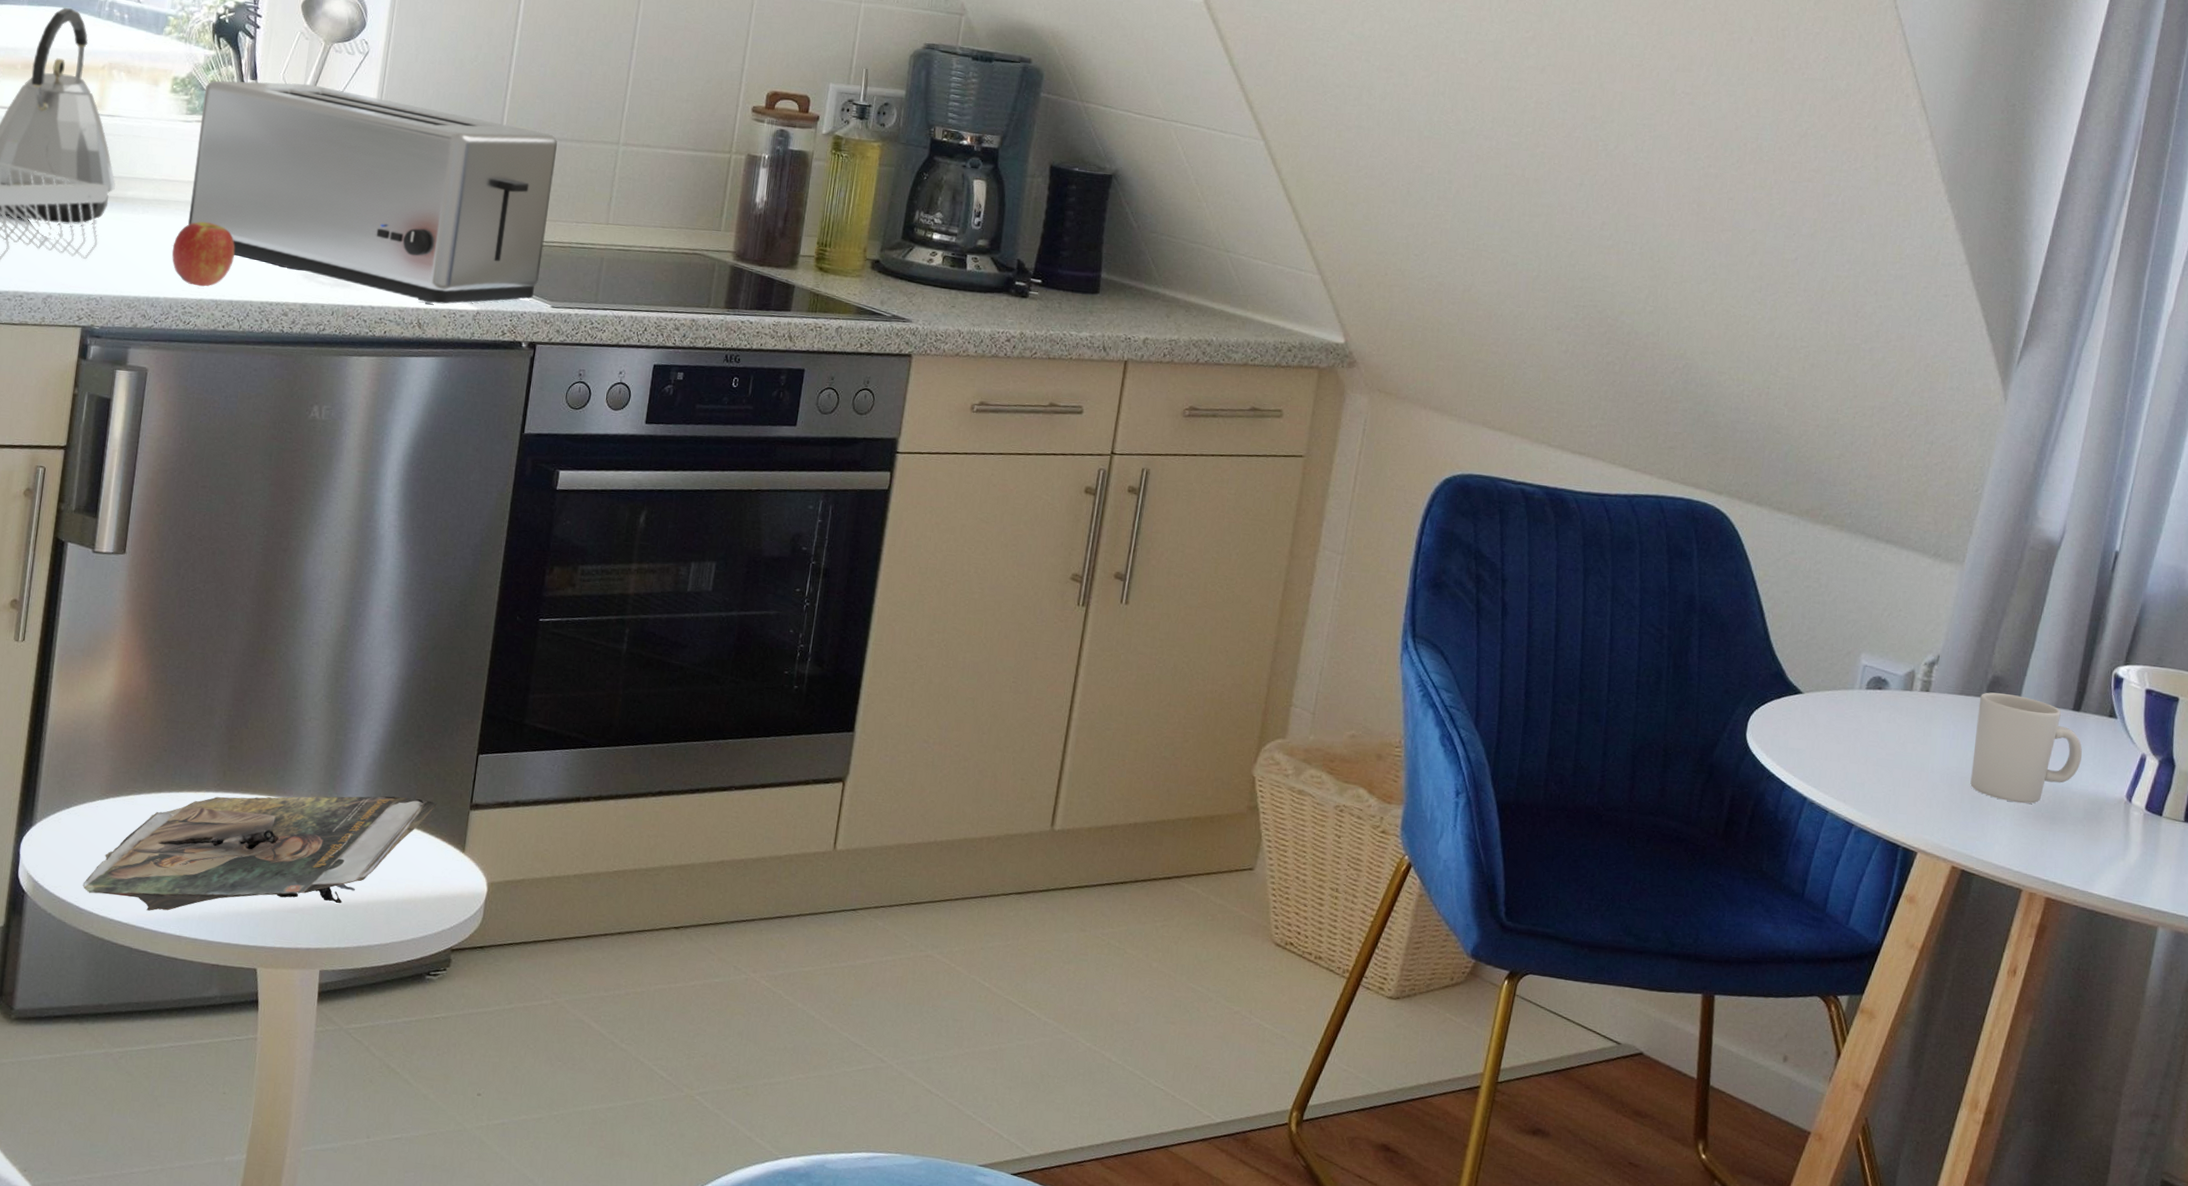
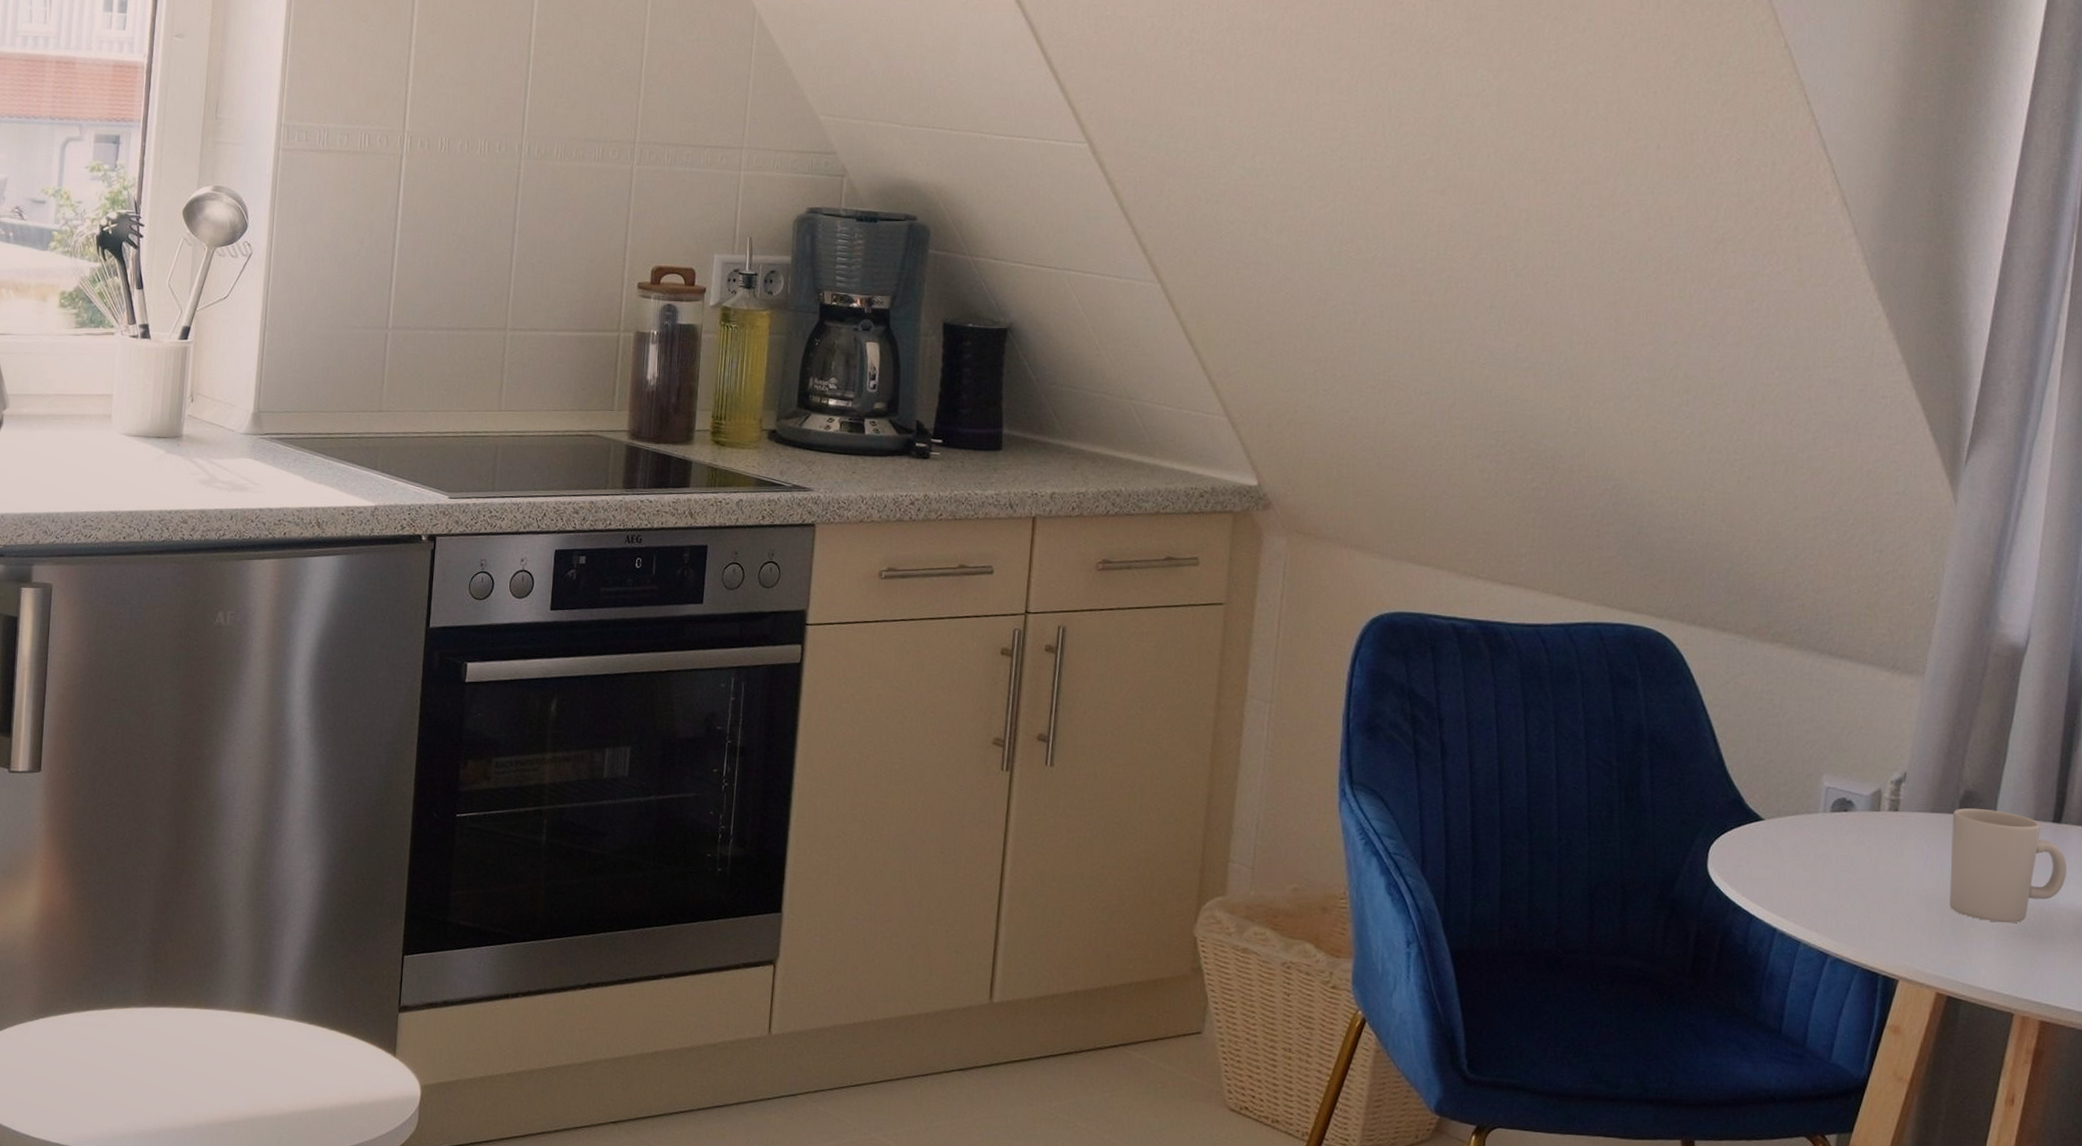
magazine: present [82,796,438,911] -> none [17,1002,366,1131]
fruit: present [171,221,235,287] -> none [69,434,132,499]
toaster: present [187,80,557,304] -> none [83,289,445,502]

